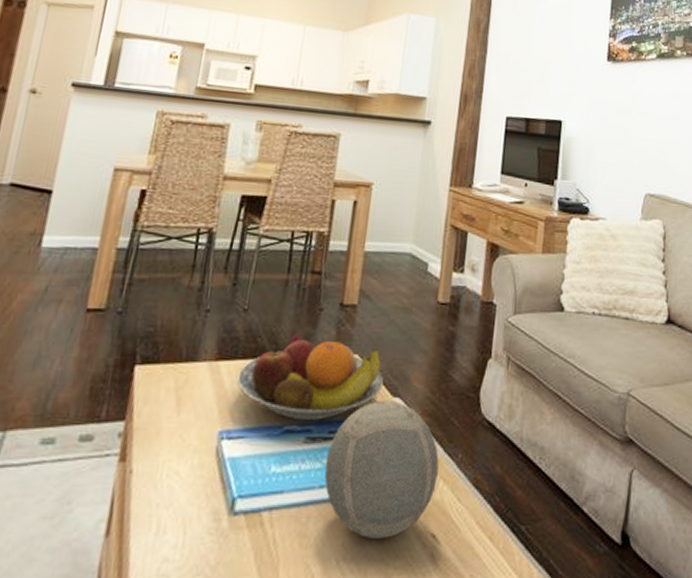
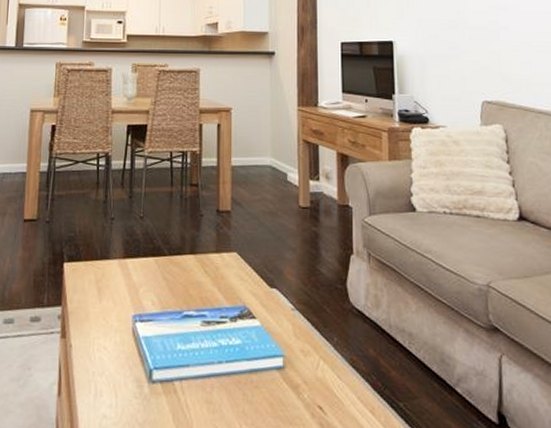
fruit bowl: present [237,333,384,421] -> none [142,235,261,308]
decorative orb: present [324,400,439,540] -> none [220,291,318,409]

